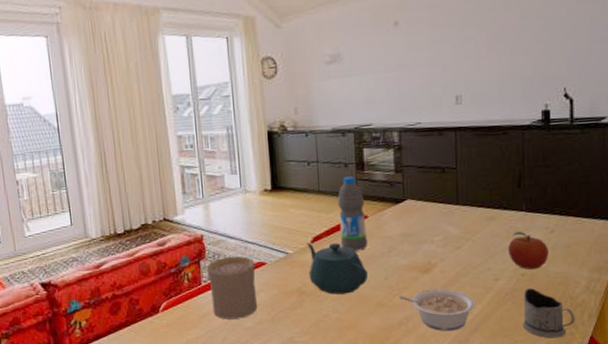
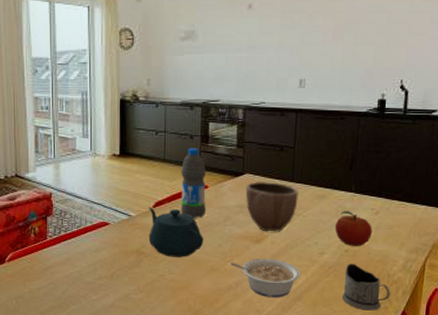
cup: present [207,256,258,320] -> none [53,214,99,274]
decorative bowl: none [408,206,466,261] -> present [245,182,299,232]

